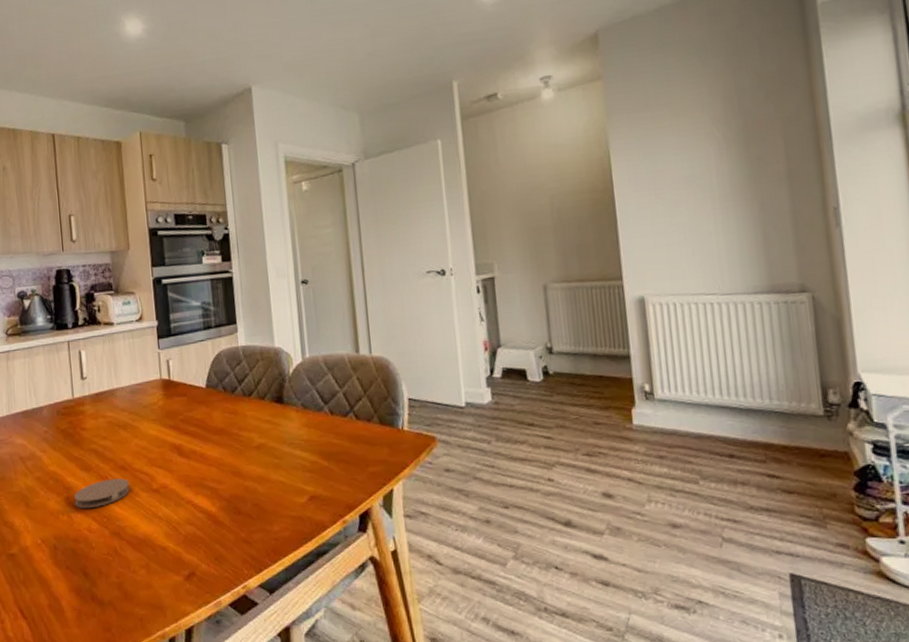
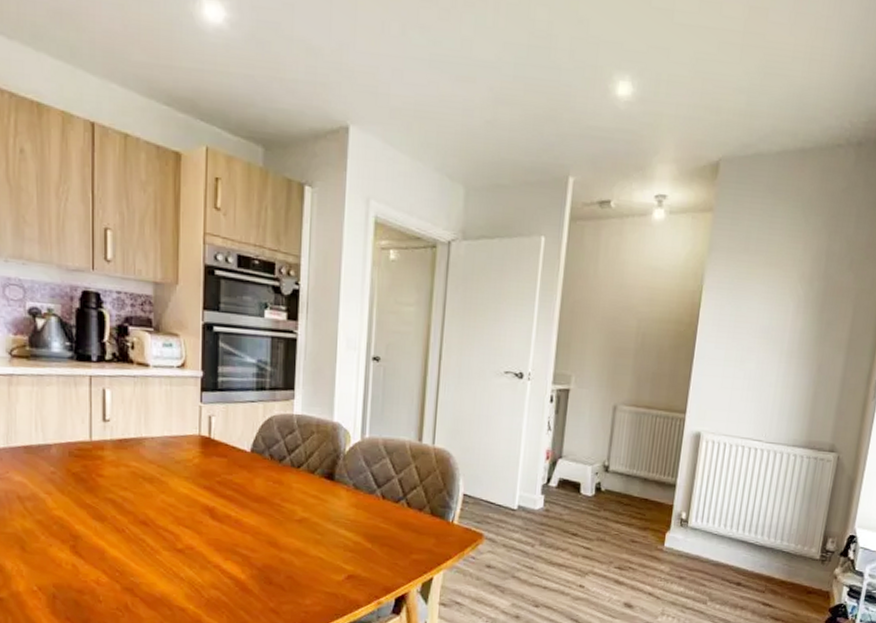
coaster: present [74,478,130,508] -> none [81,532,149,560]

